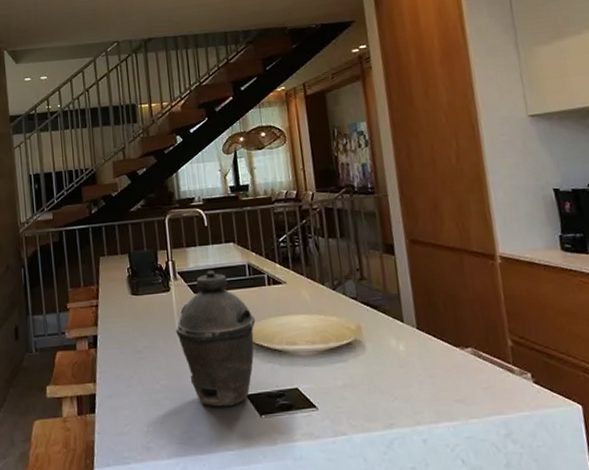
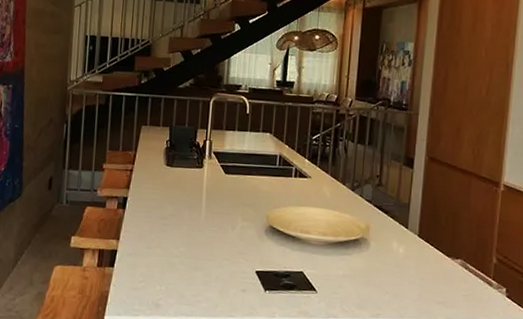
kettle: present [176,270,256,407] -> none [202,154,277,279]

